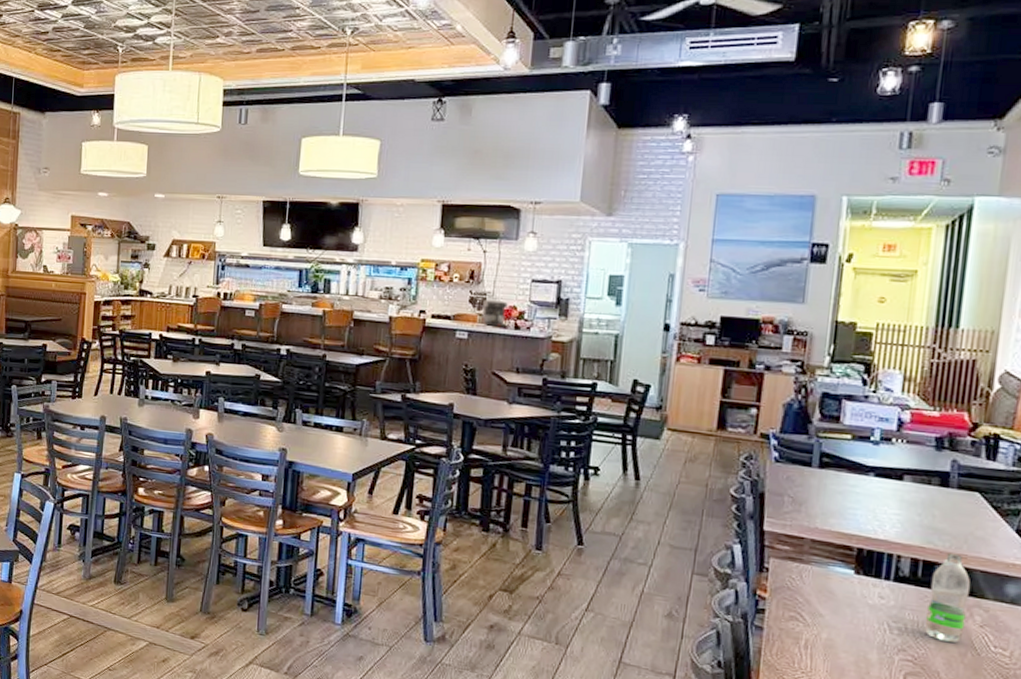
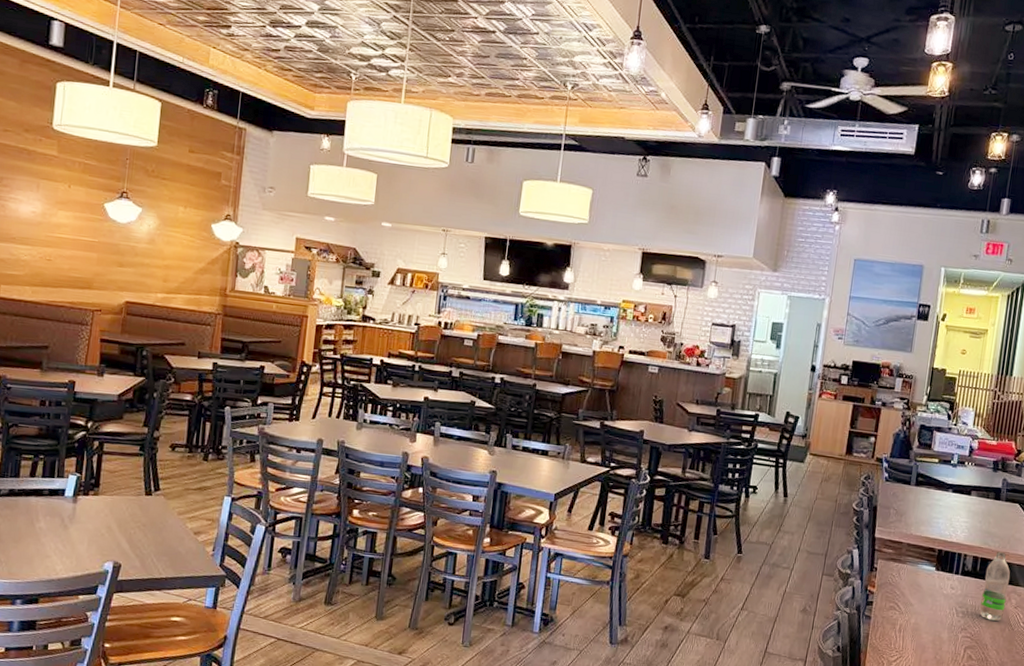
coffee maker: present [481,300,508,328] -> none [670,339,692,365]

